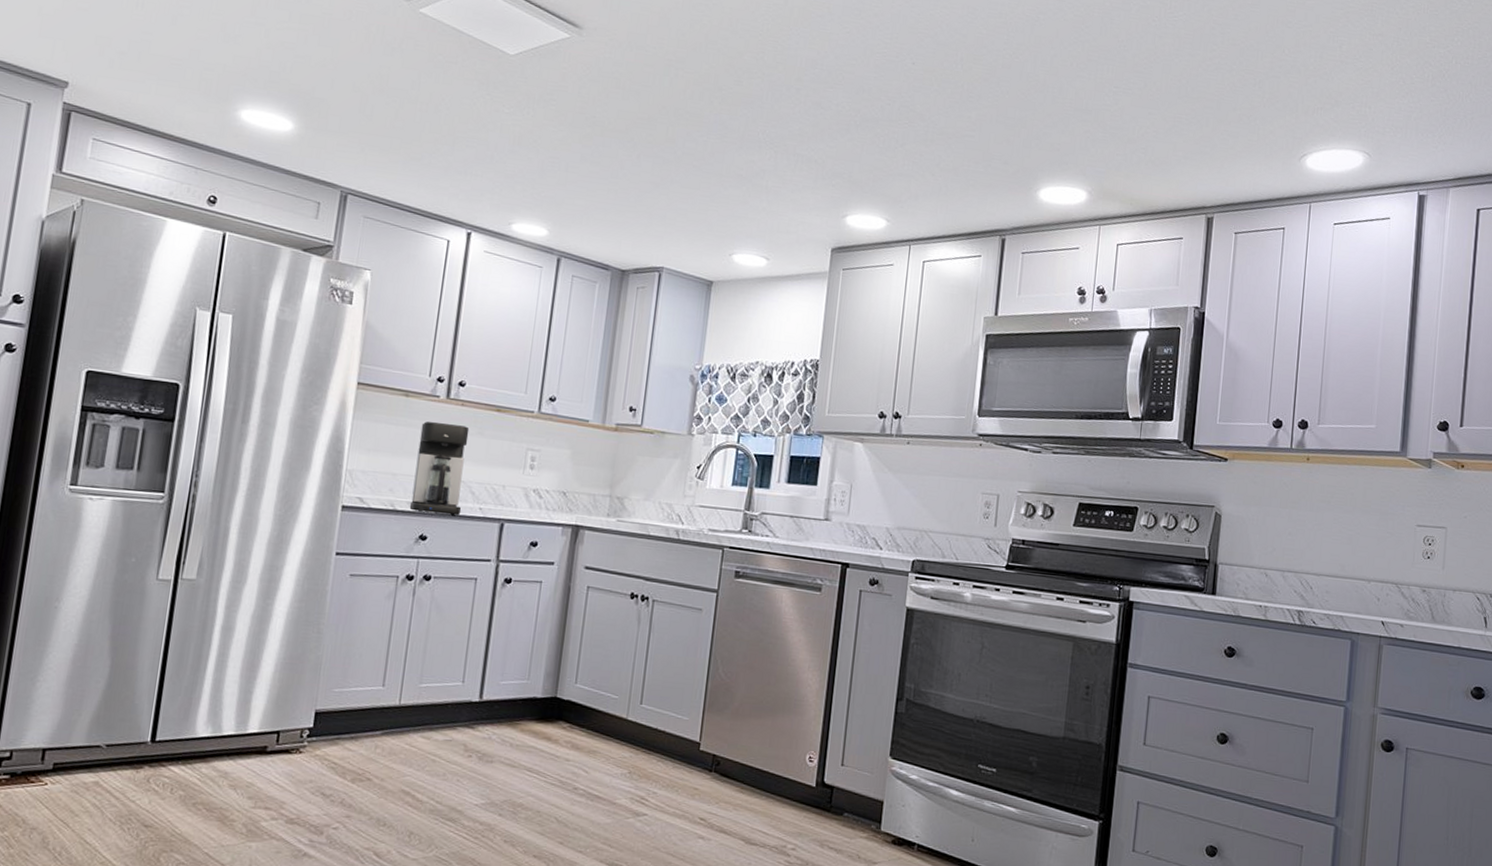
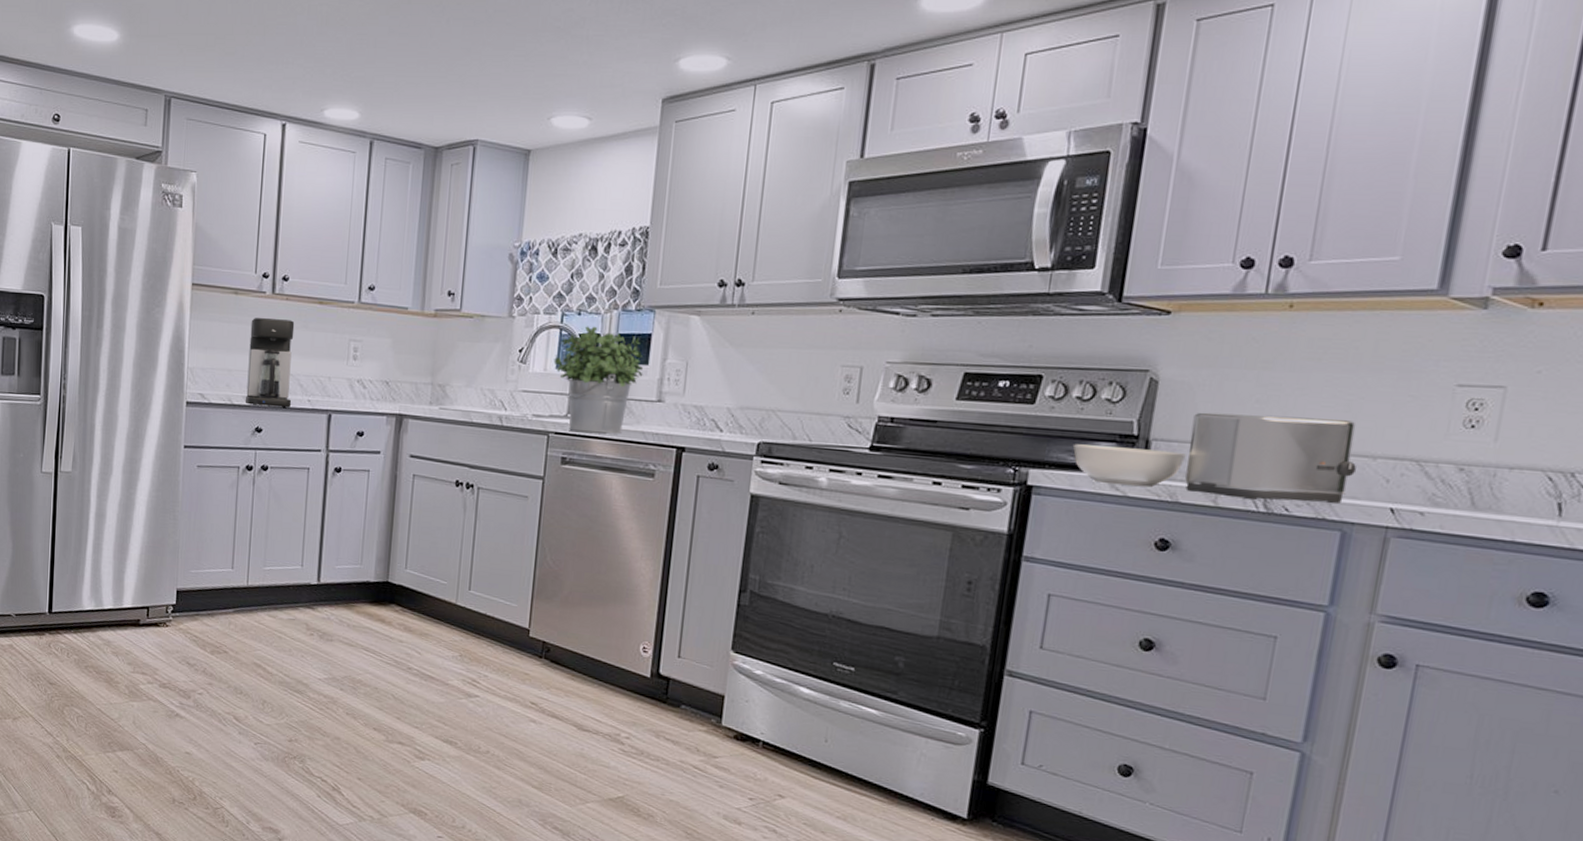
potted plant: none [730,447,812,550] -> present [554,326,643,435]
bowl: none [1162,566,1243,604] -> present [1072,444,1186,488]
toaster: none [1244,541,1358,618] -> present [1185,412,1356,505]

